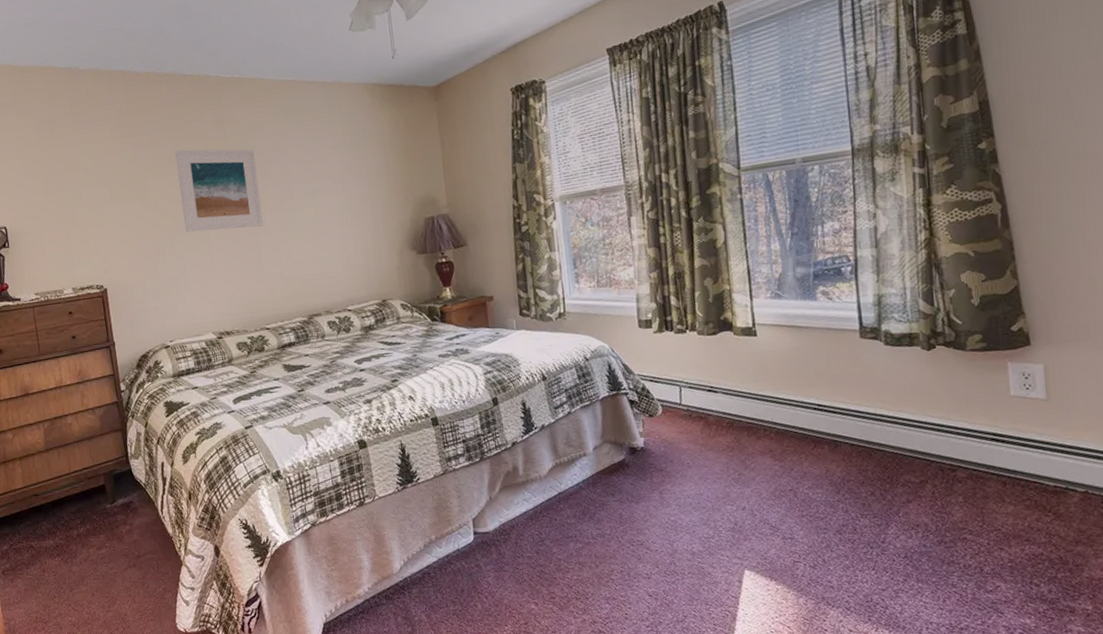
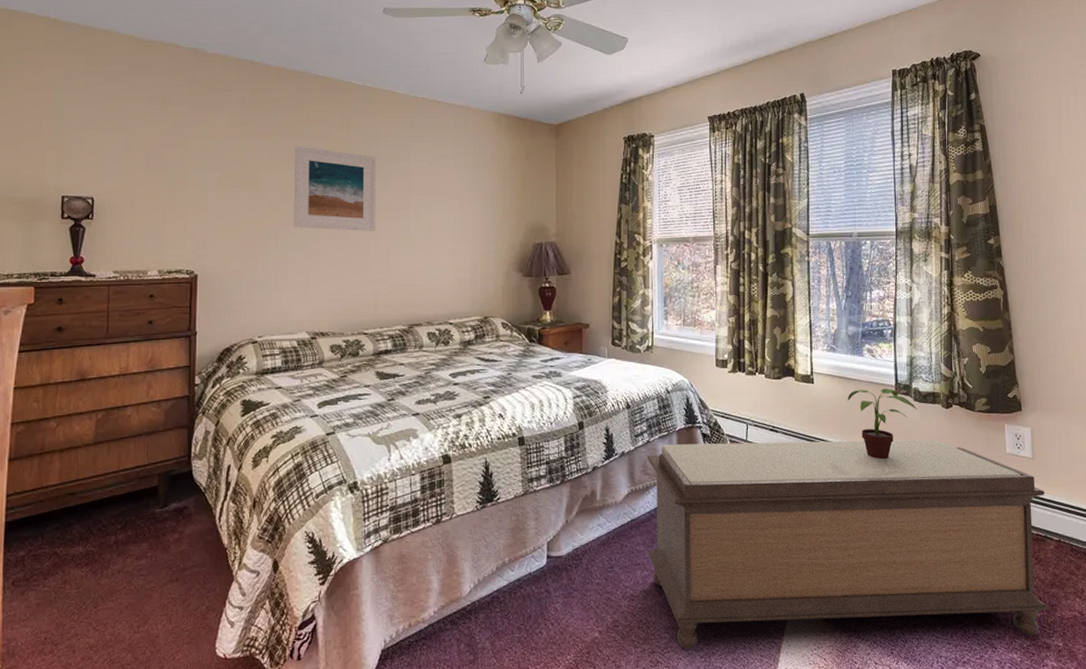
bench: none [569,386,1073,618] -> present [646,438,1049,649]
potted plant: none [799,333,890,414] -> present [847,388,918,460]

